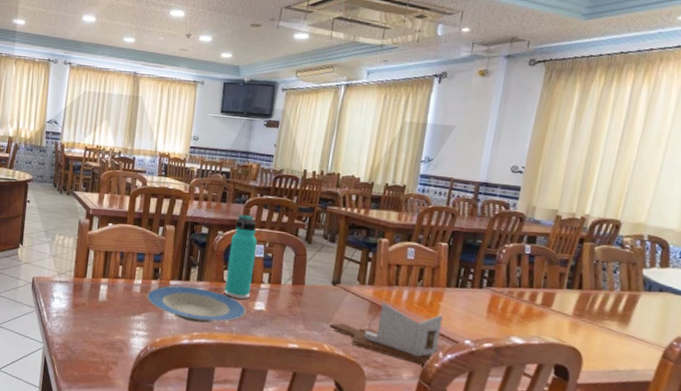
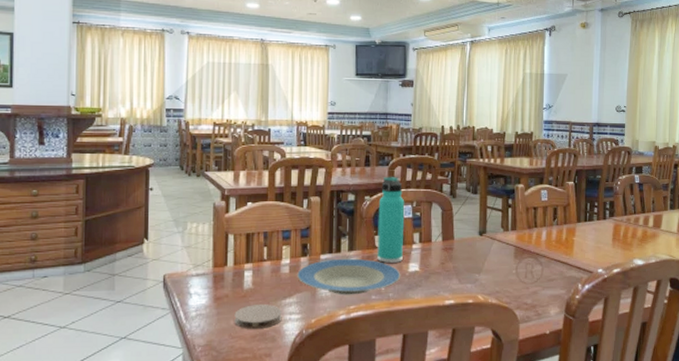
coaster: none [88,315,131,339] -> present [234,304,282,329]
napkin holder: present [329,301,443,367] -> none [481,244,580,300]

